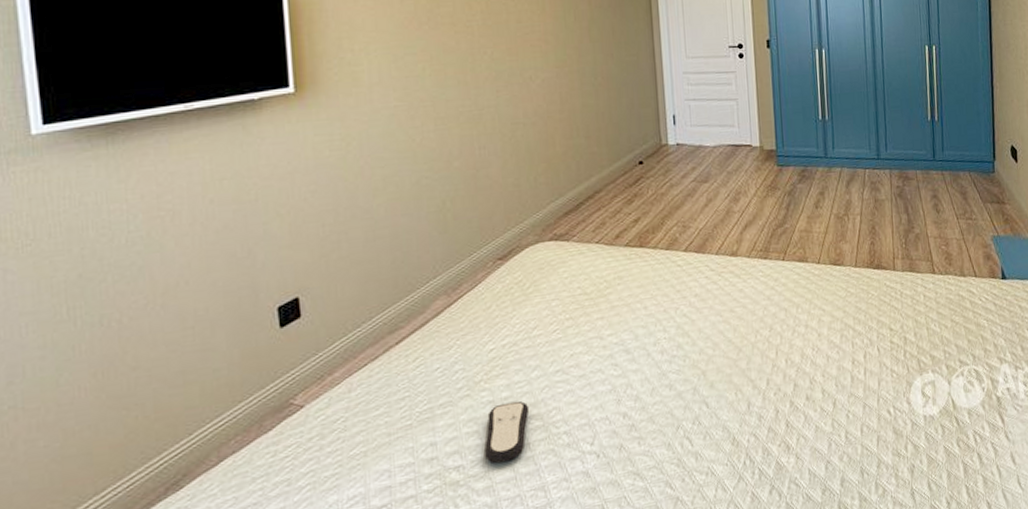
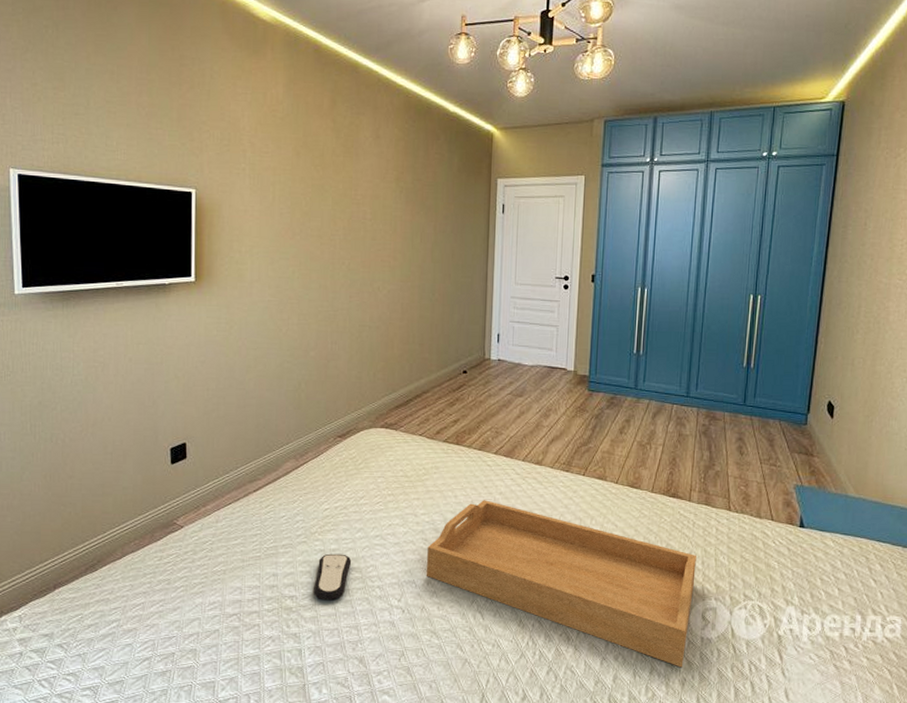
serving tray: none [619,305,910,454] -> present [426,500,697,668]

